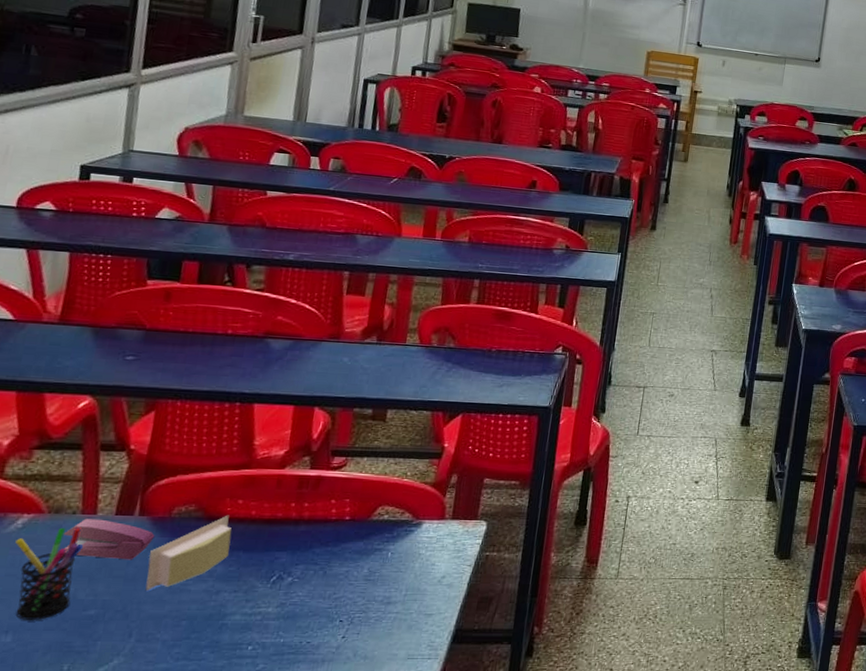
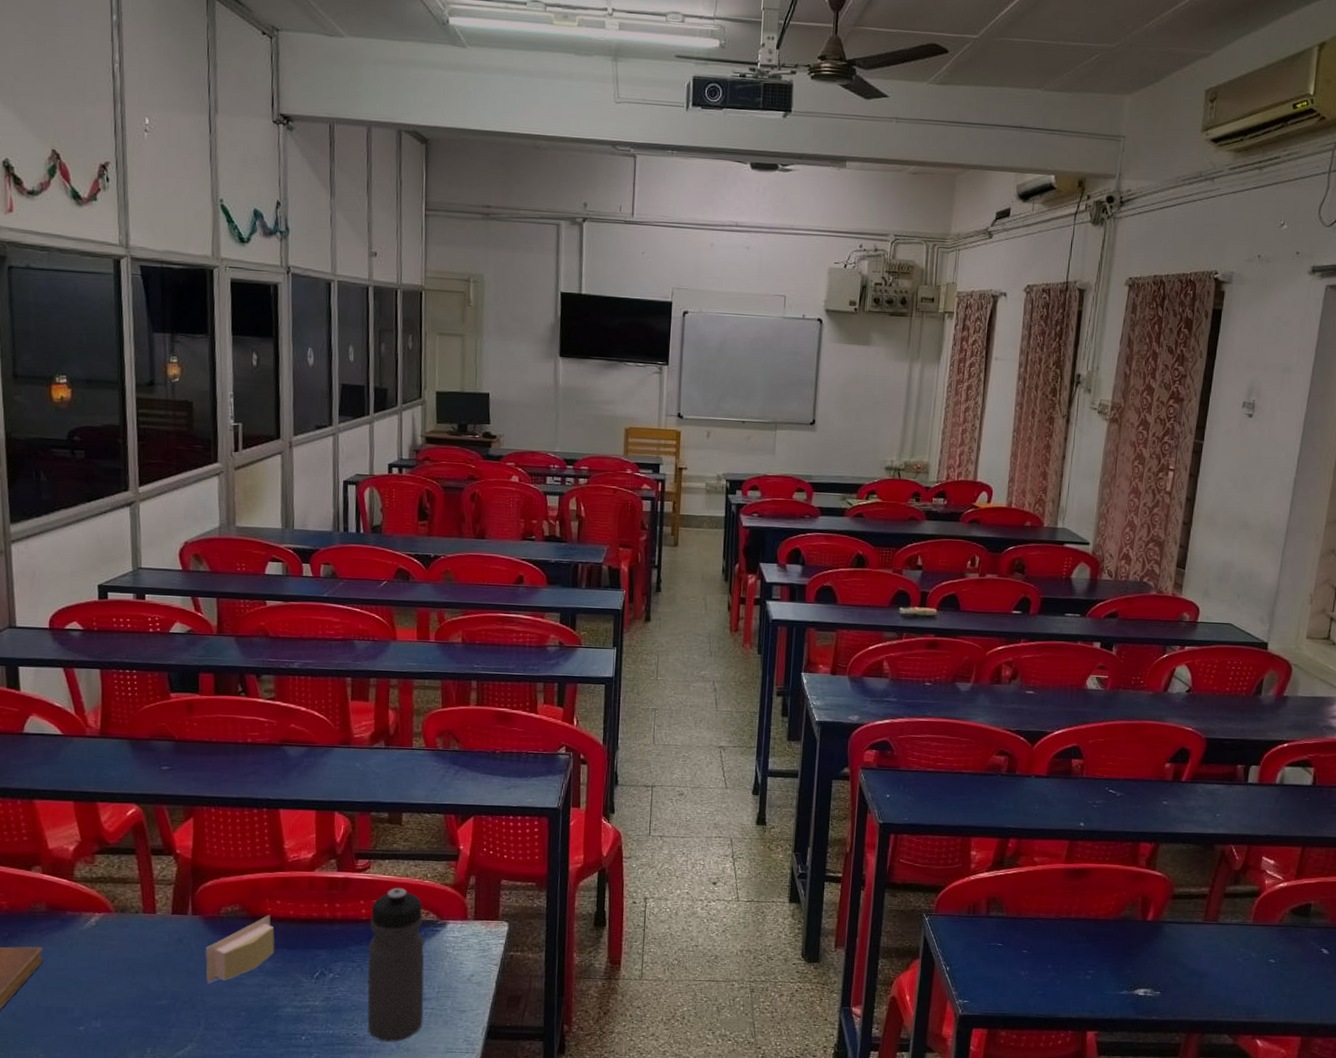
pen holder: present [15,527,83,620] -> none [92,925,148,1008]
stapler: present [64,519,155,560] -> none [131,917,208,956]
water bottle: none [323,487,399,649] -> present [367,888,425,1042]

